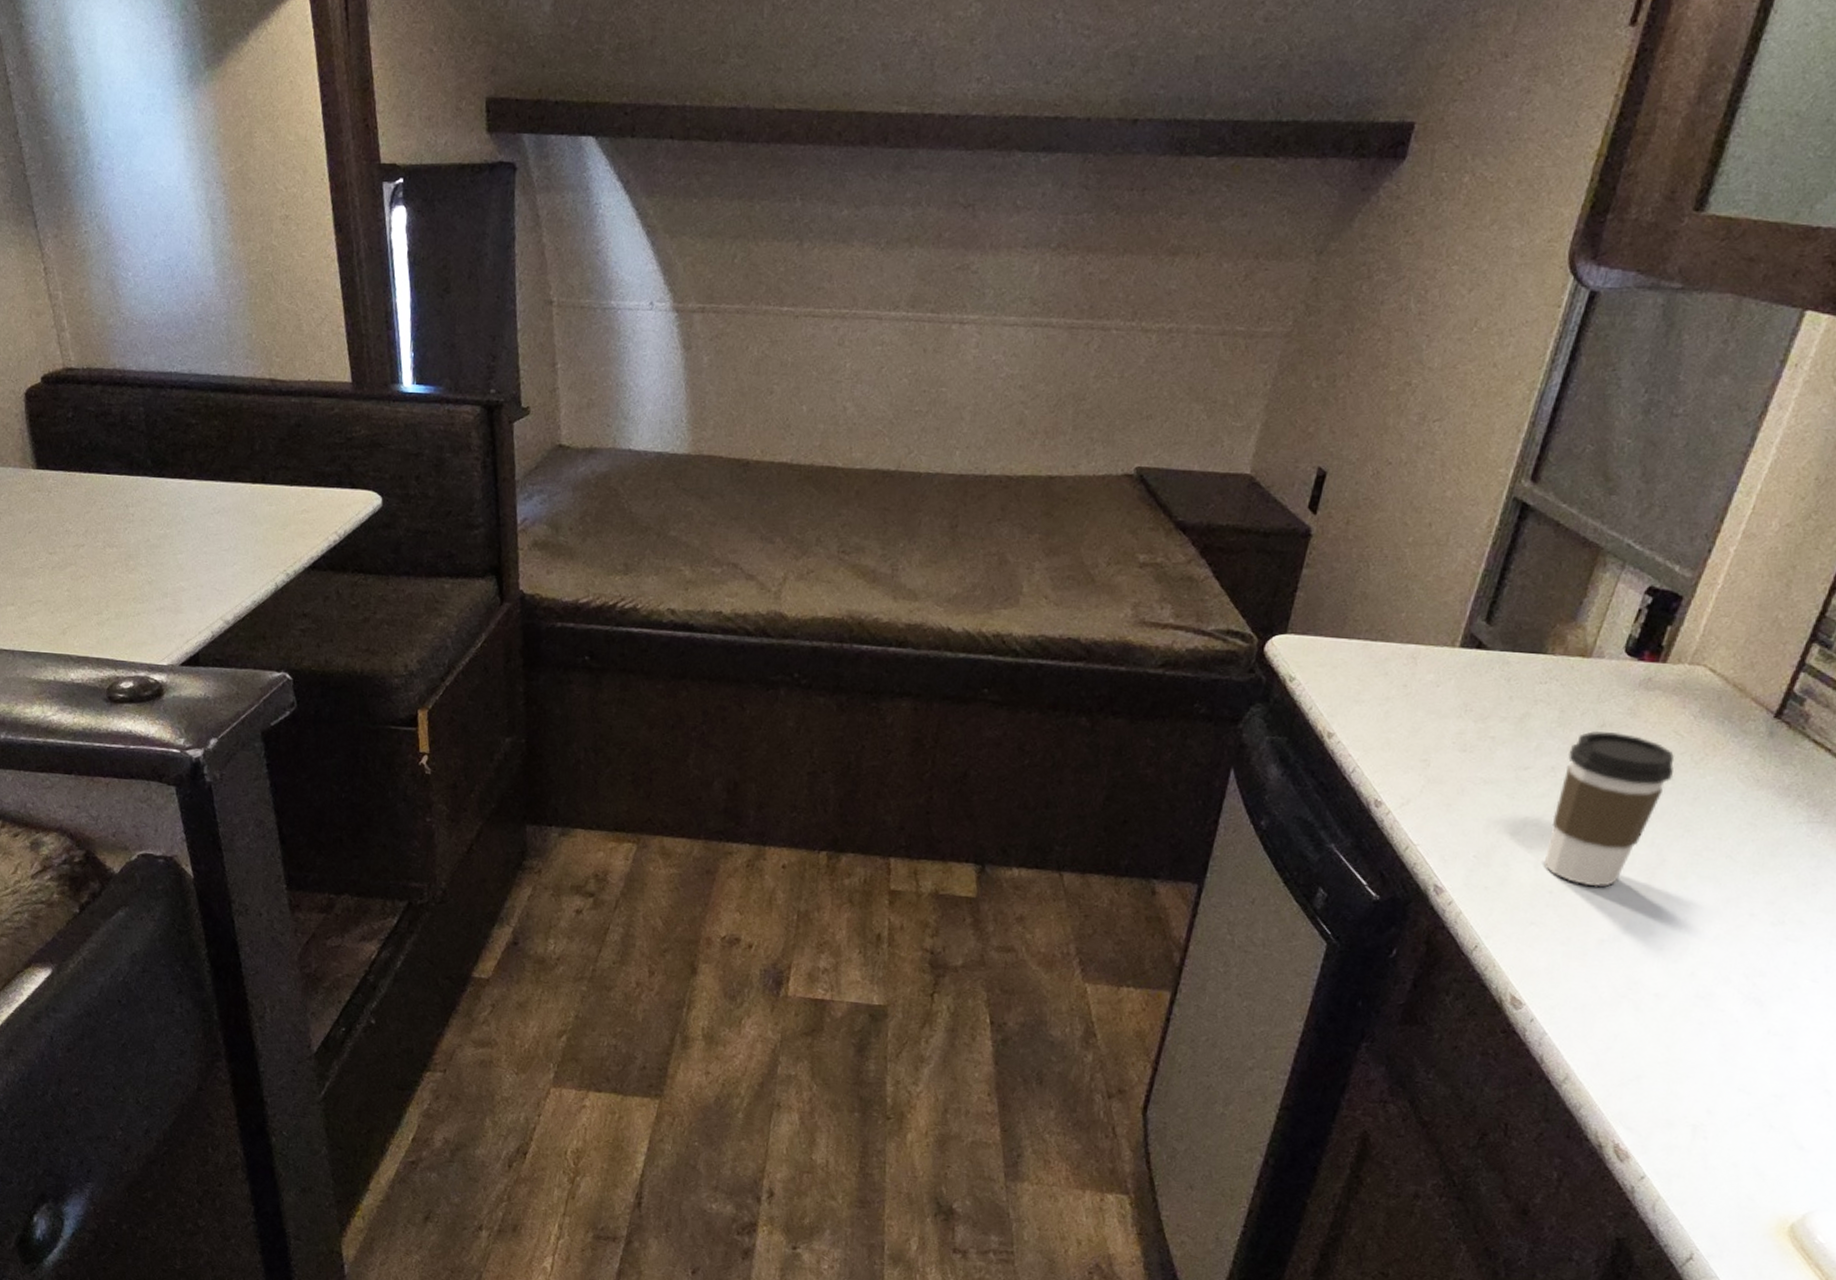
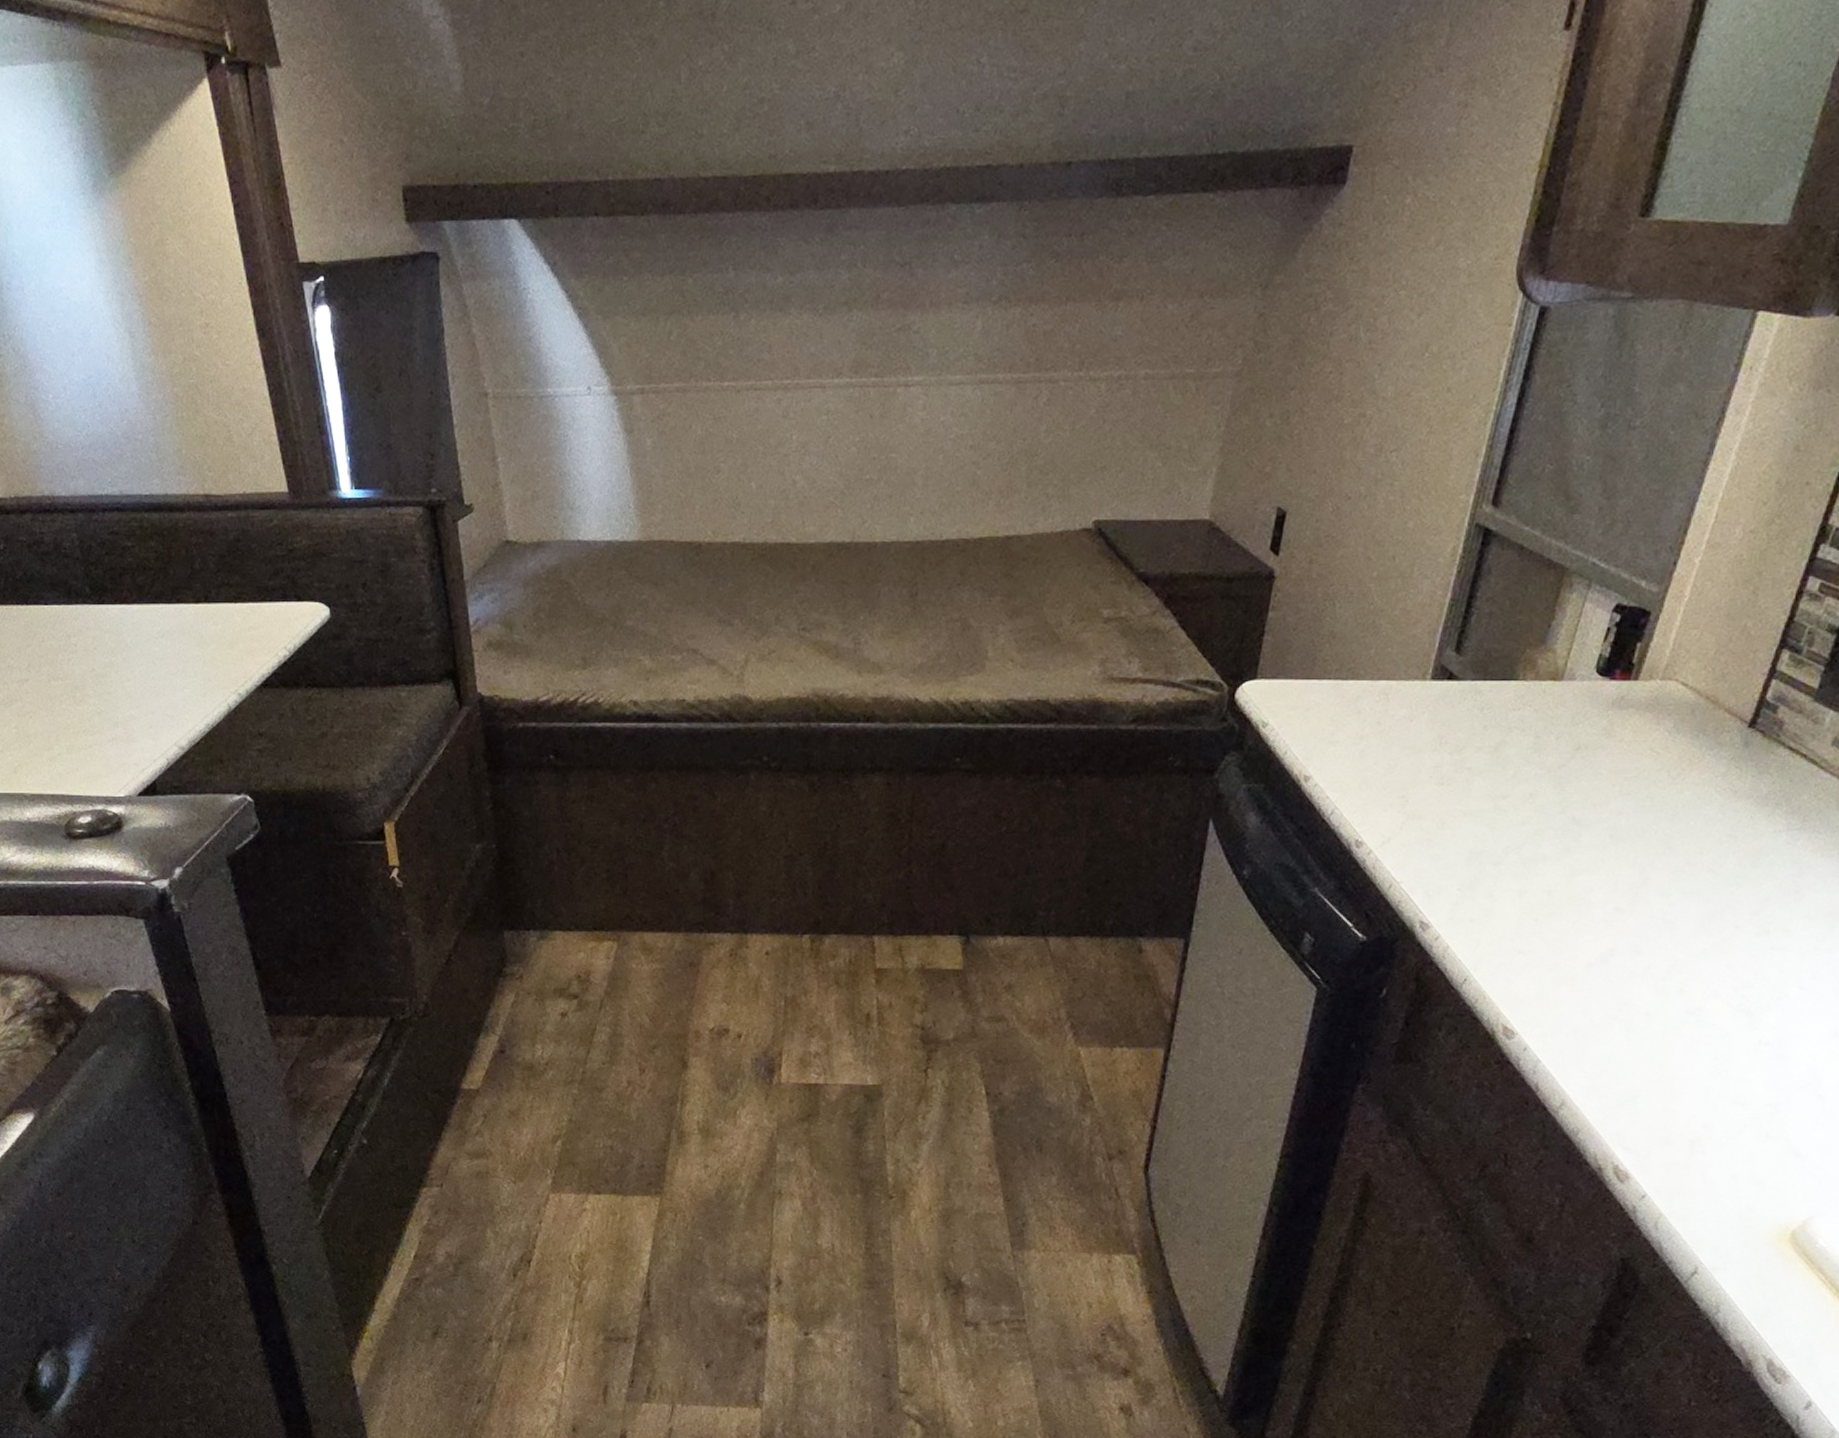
coffee cup: present [1544,731,1675,887] -> none [1528,755,1652,911]

